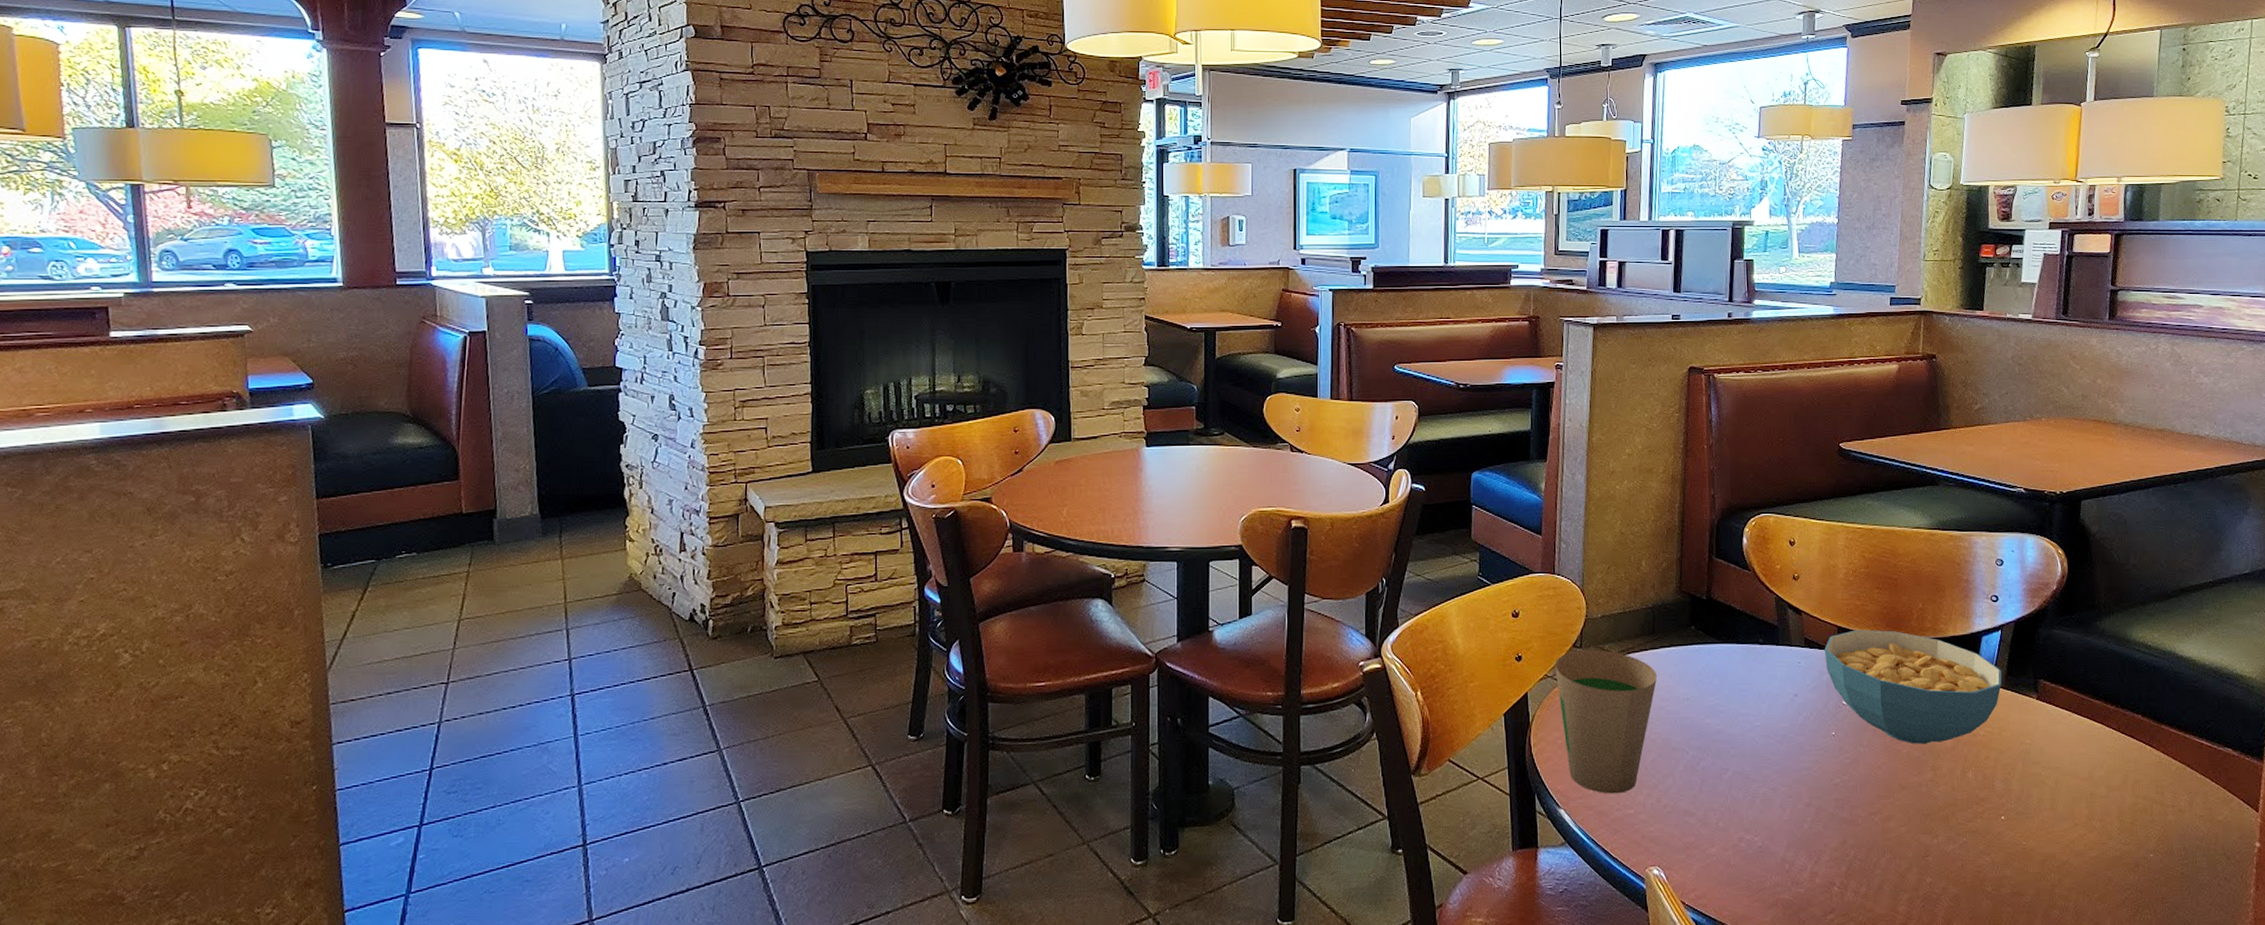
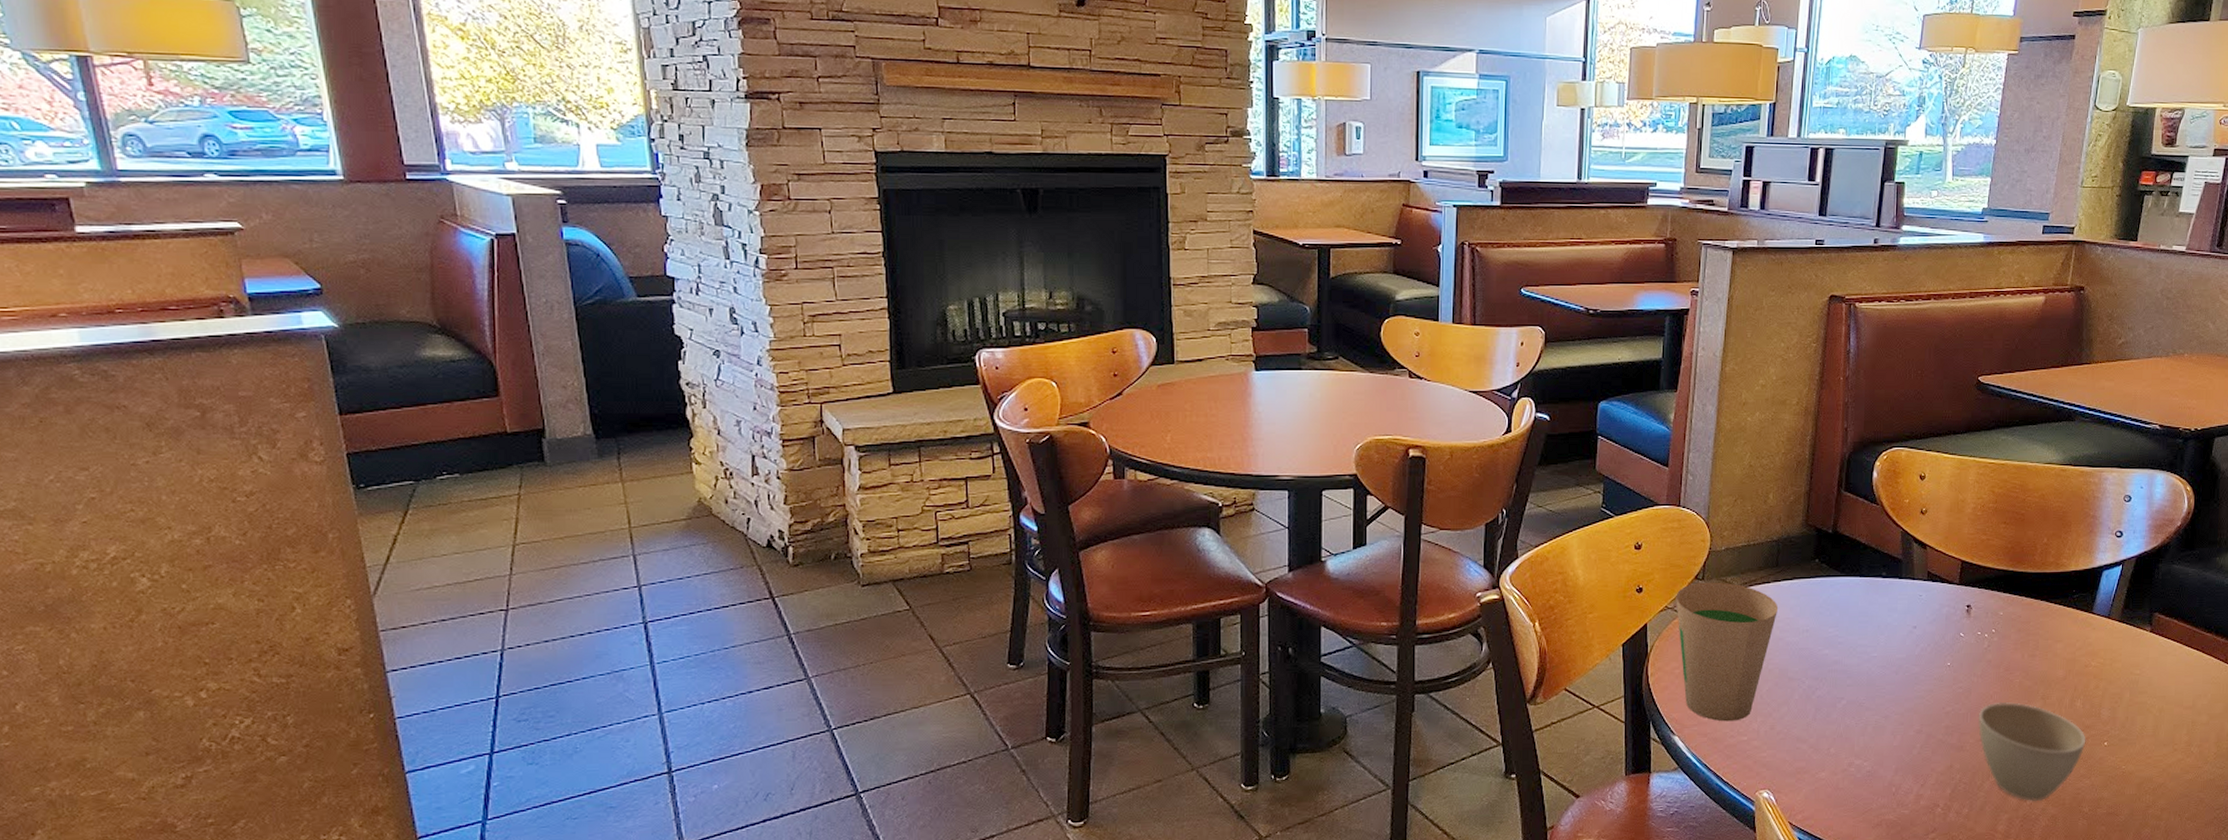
cereal bowl: present [1824,629,2002,744] -> none [1946,563,2119,675]
cup: none [1868,773,1982,881] -> present [1978,701,2086,802]

